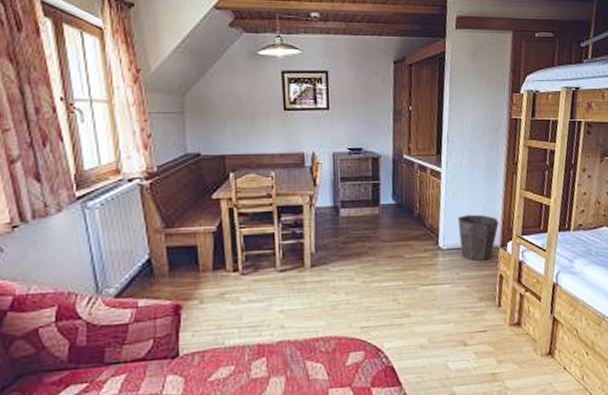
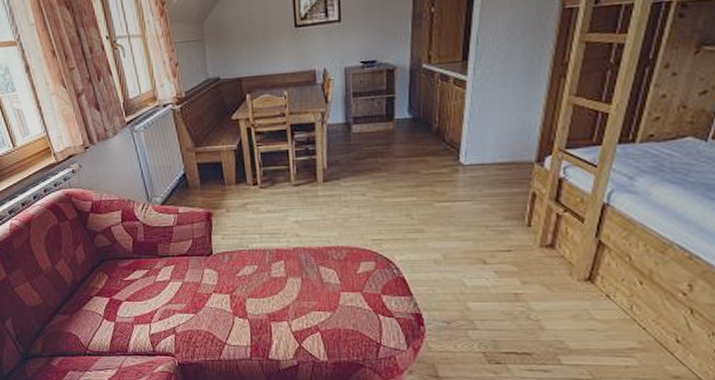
waste bin: present [457,214,499,261] -> none [483,126,536,178]

